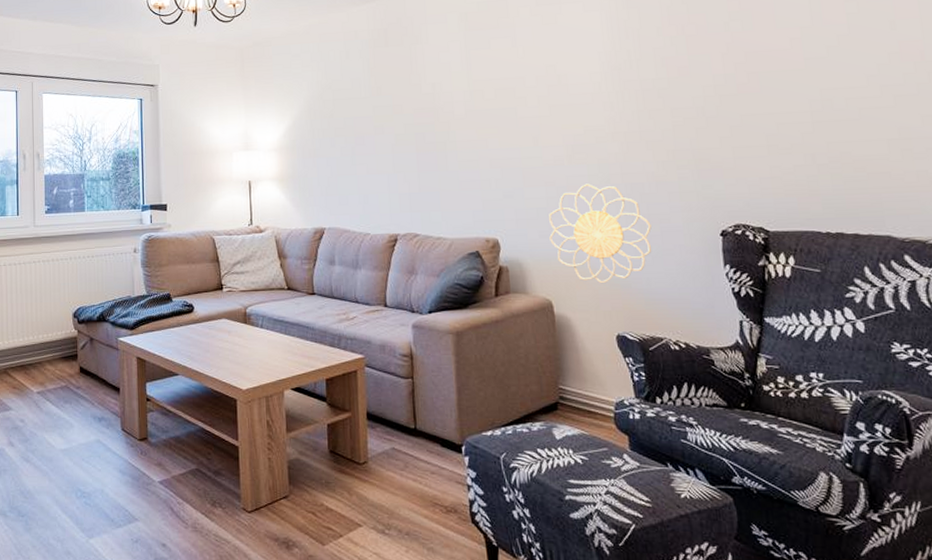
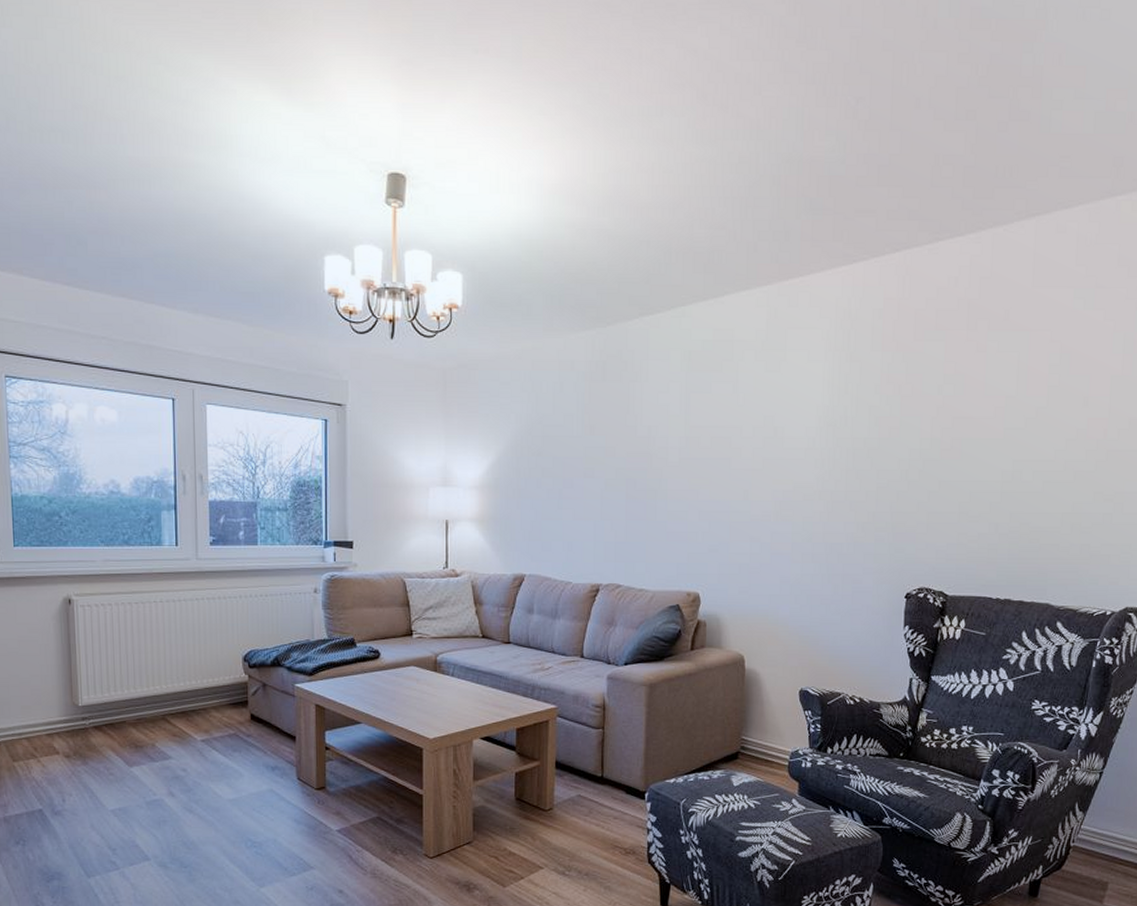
decorative wall piece: present [549,183,652,284] -> none [748,541,844,641]

